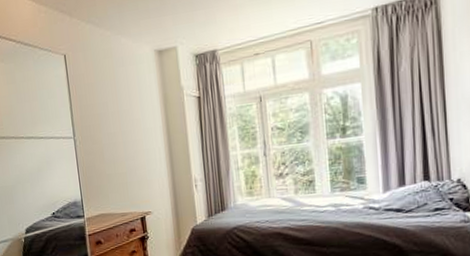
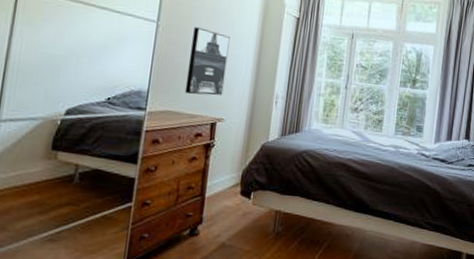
wall art: none [105,132,145,195] -> present [184,27,230,96]

